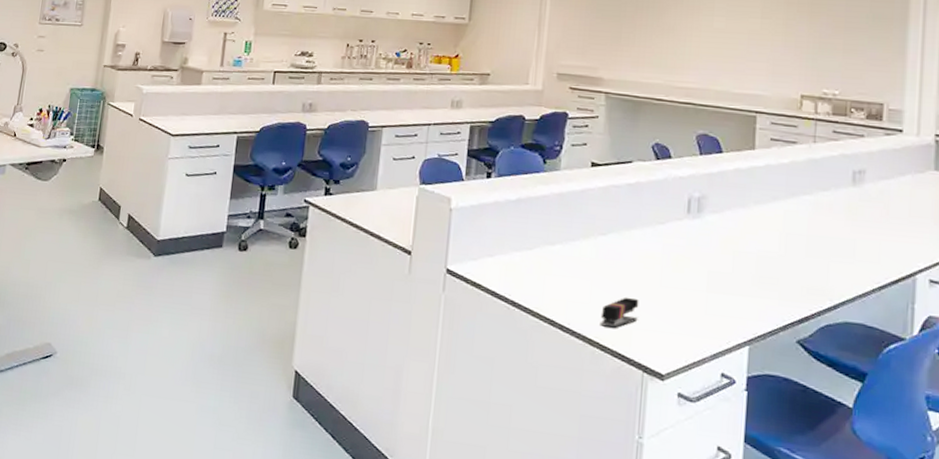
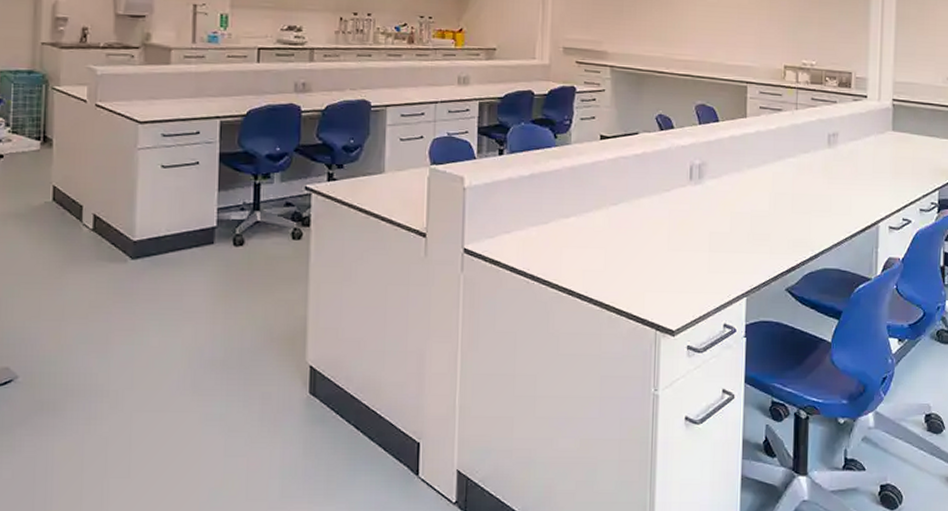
stapler: present [600,297,639,328] -> none [615,262,650,292]

